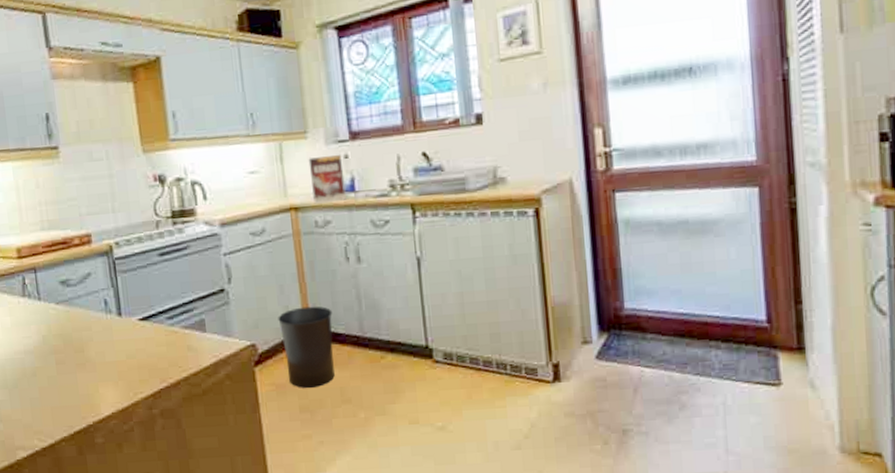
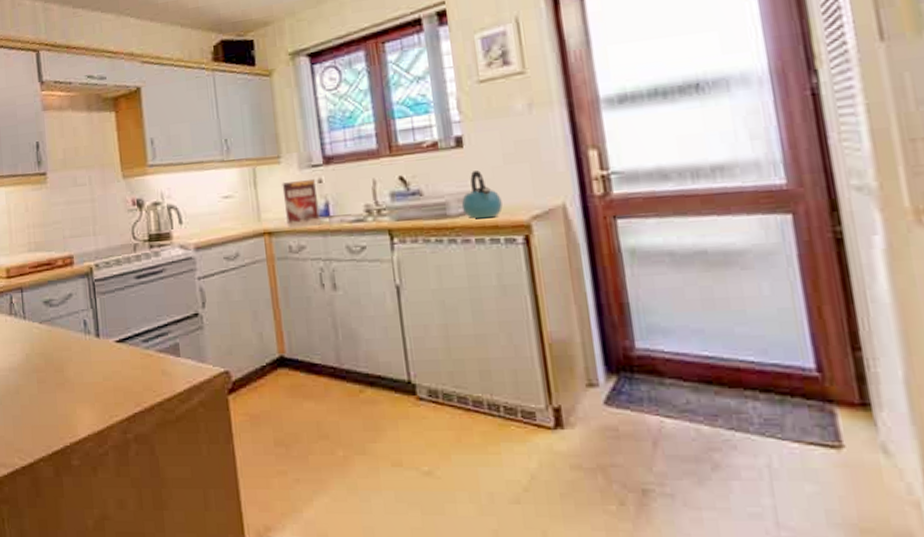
waste bin: present [278,306,335,388] -> none [252,333,311,420]
kettle: none [479,147,517,194] -> present [461,171,503,220]

